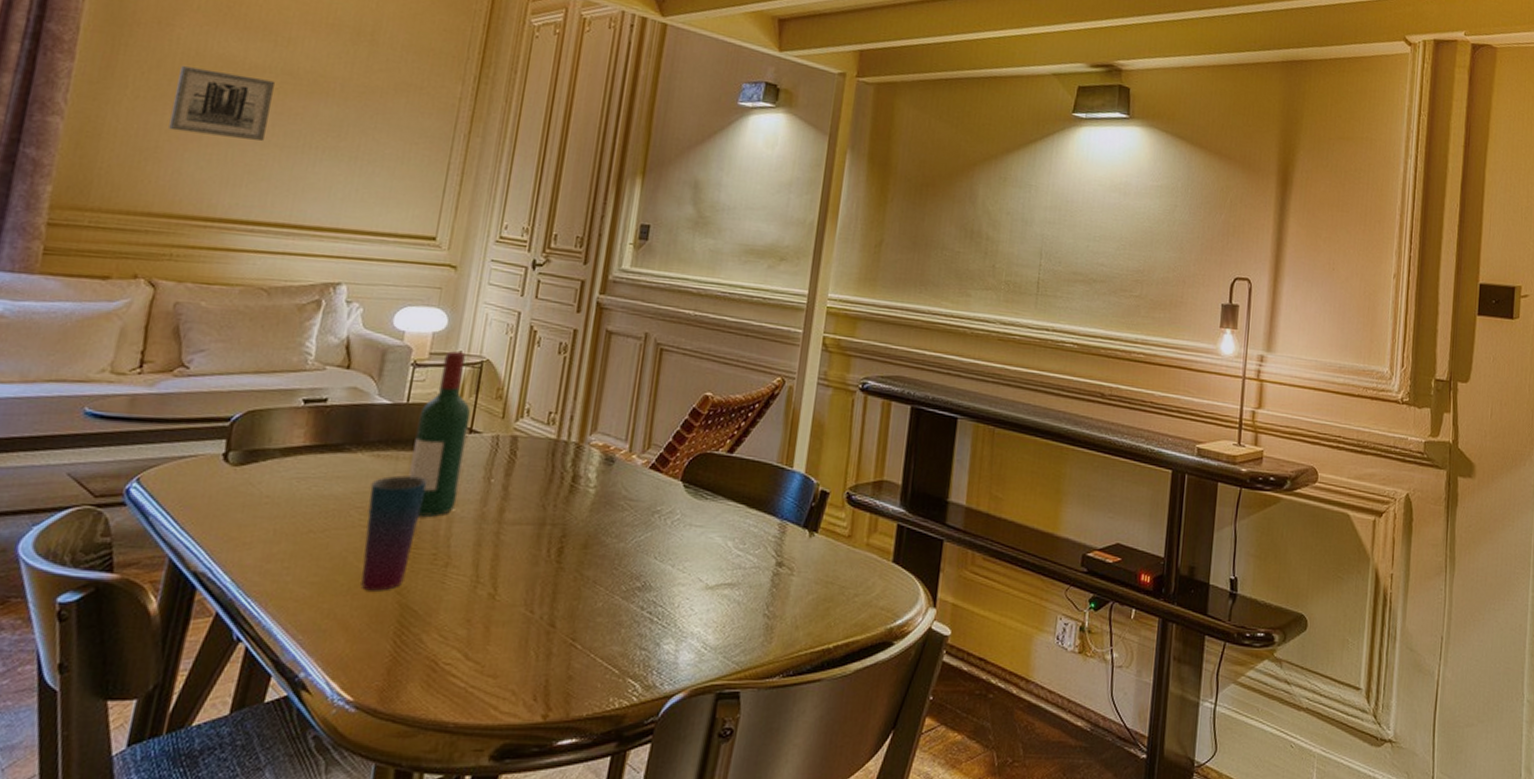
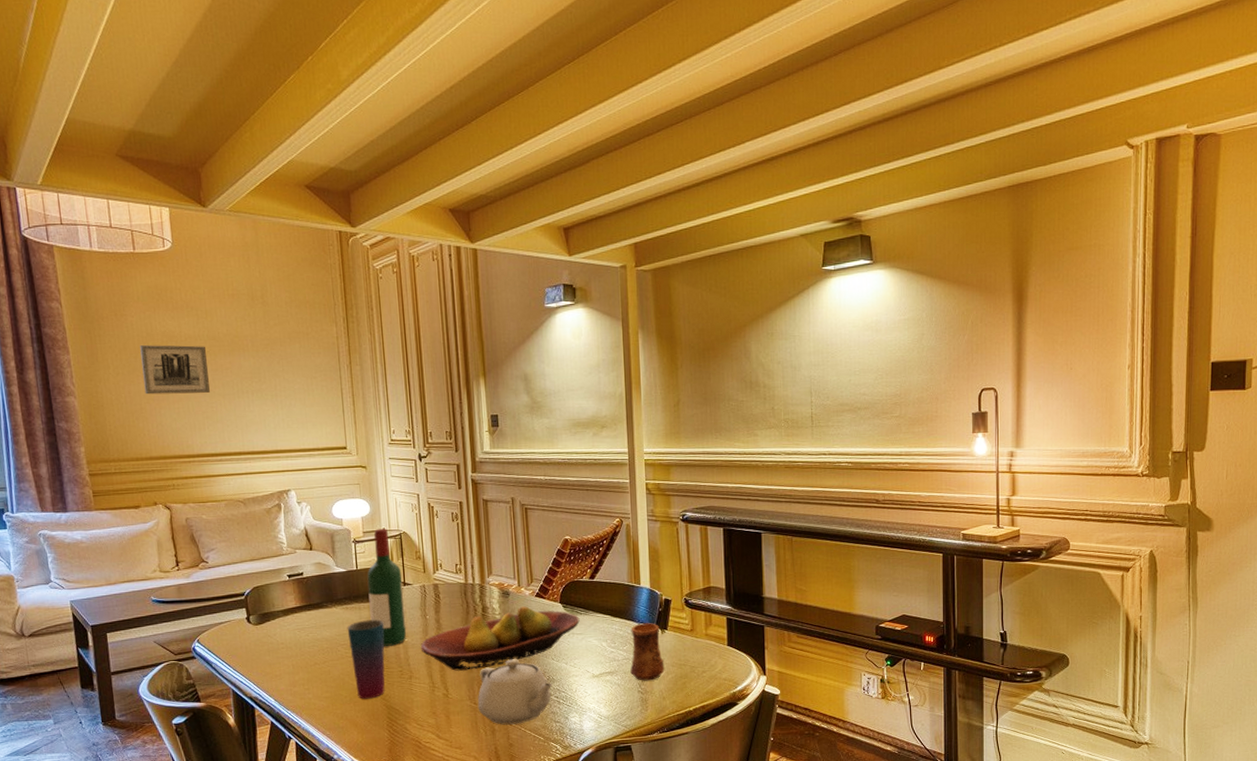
fruit bowl: none [471,480,704,563] -> present [420,606,580,671]
teapot: none [533,552,649,648] -> present [477,659,554,725]
cup: none [758,520,808,601] -> present [630,623,665,681]

